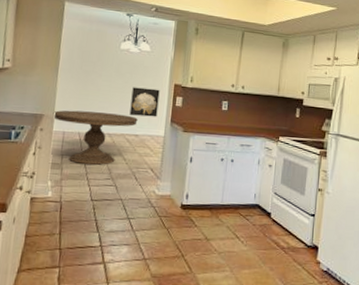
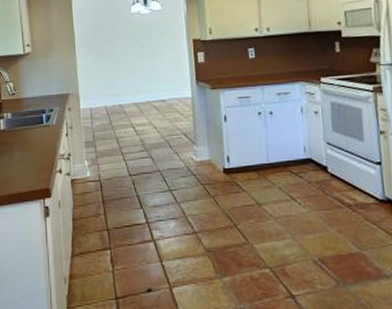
dining table: present [53,110,138,165] -> none [77,80,162,139]
wall art: present [129,87,160,117] -> none [150,48,181,80]

